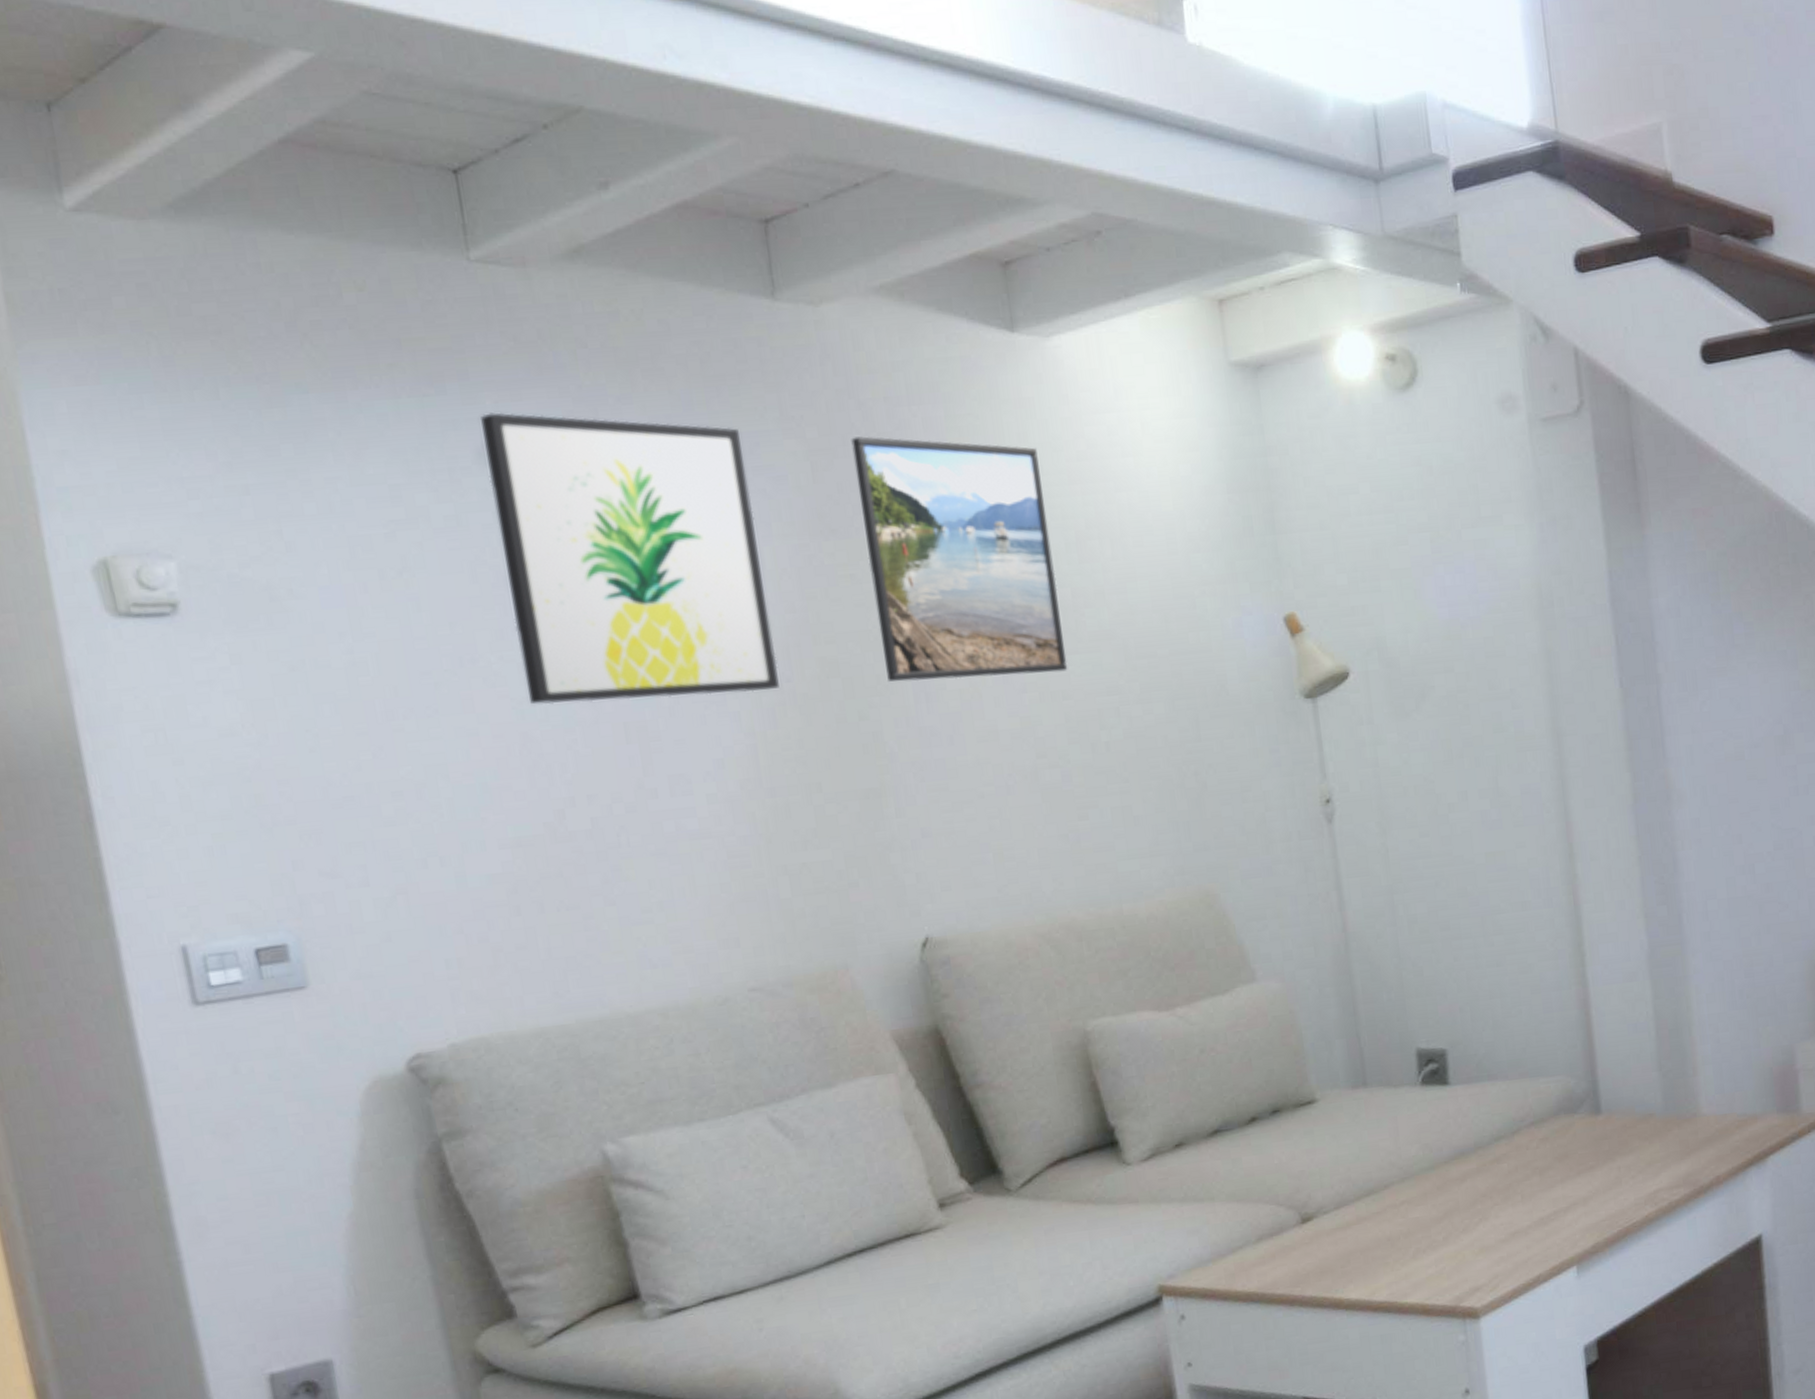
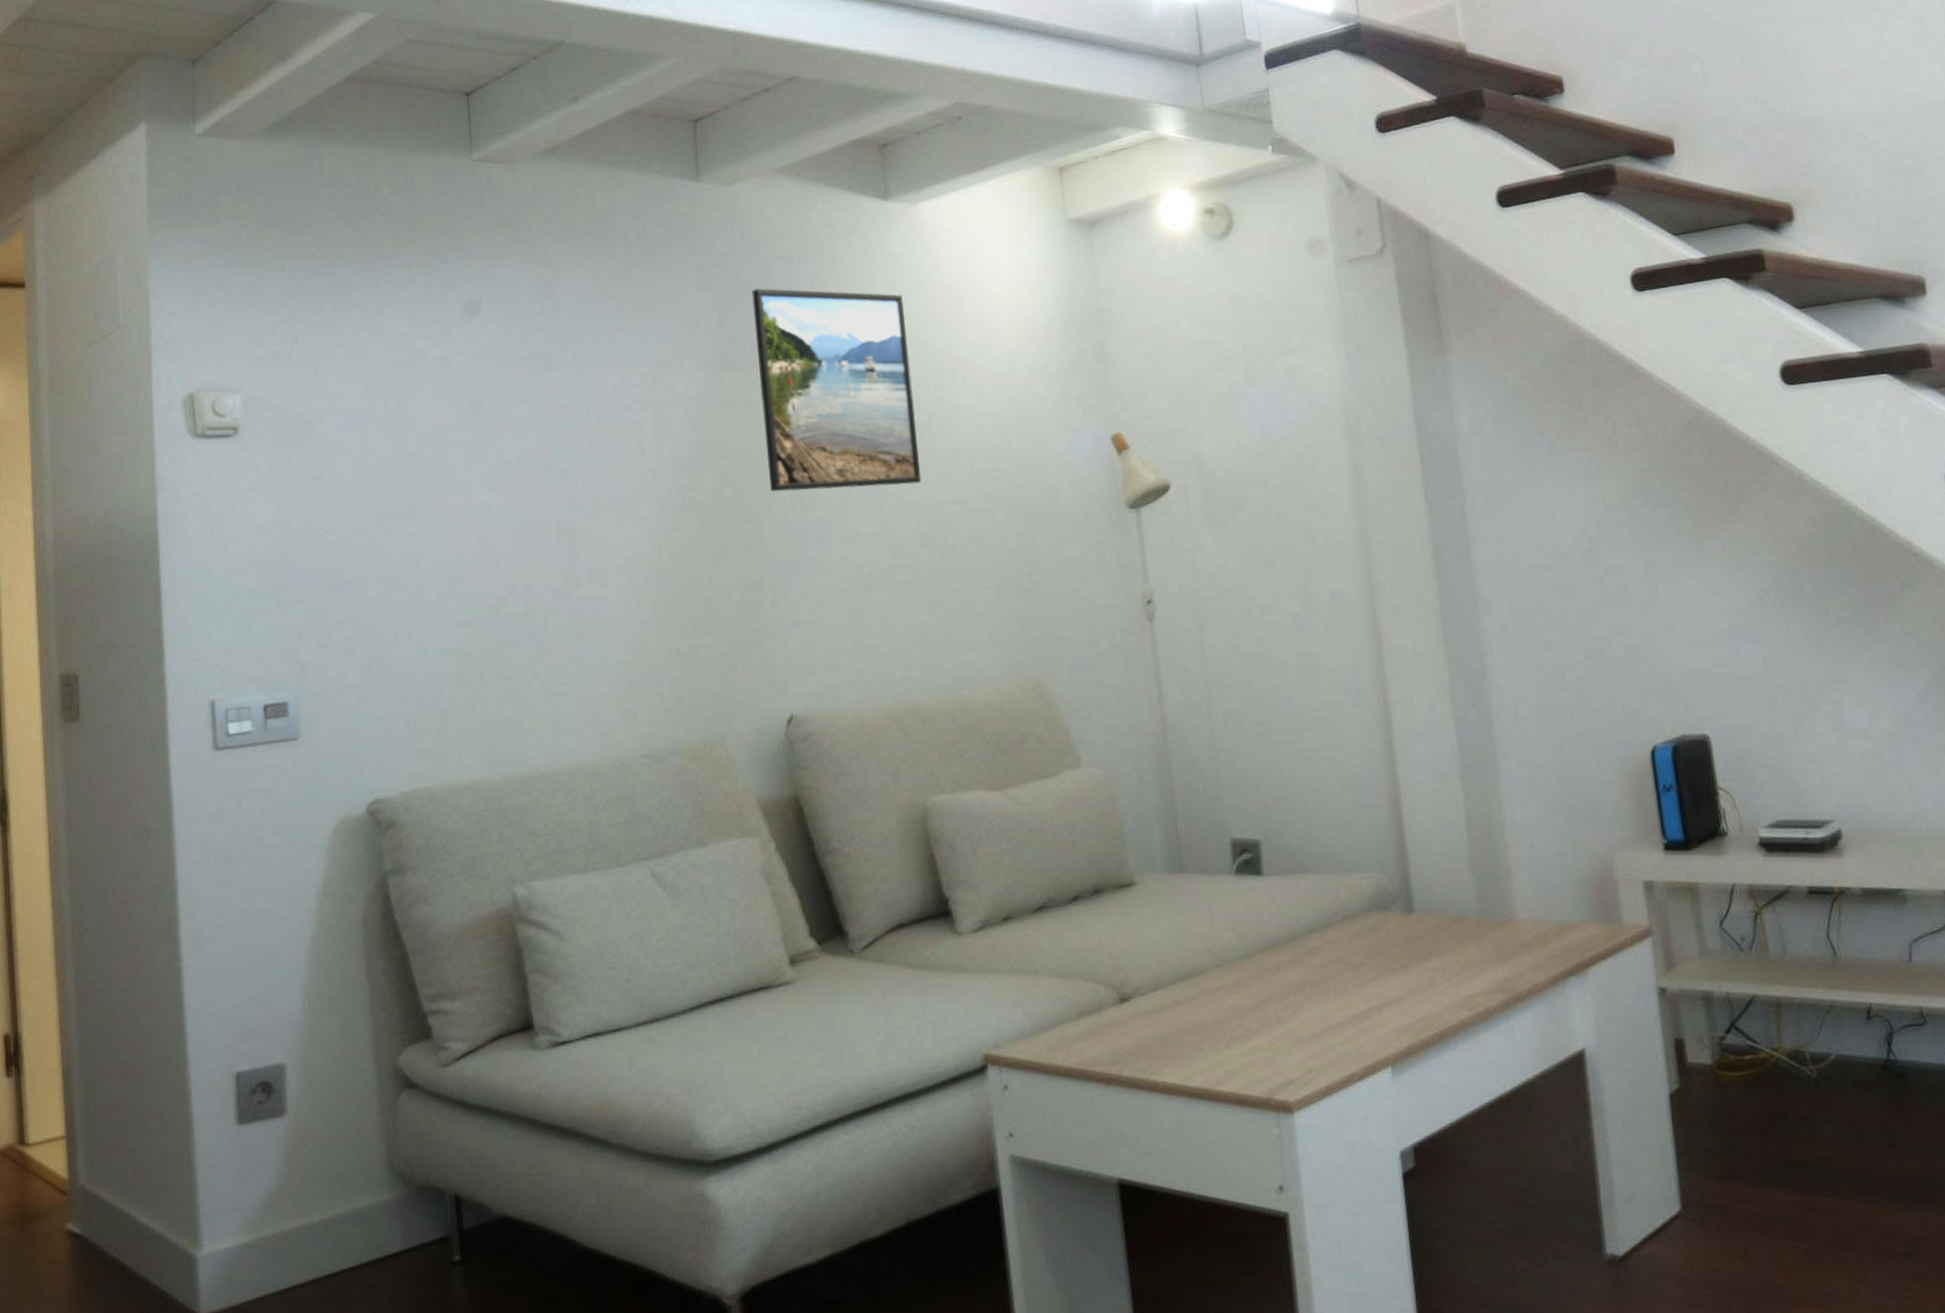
wall art: present [481,412,780,705] -> none [470,276,683,509]

